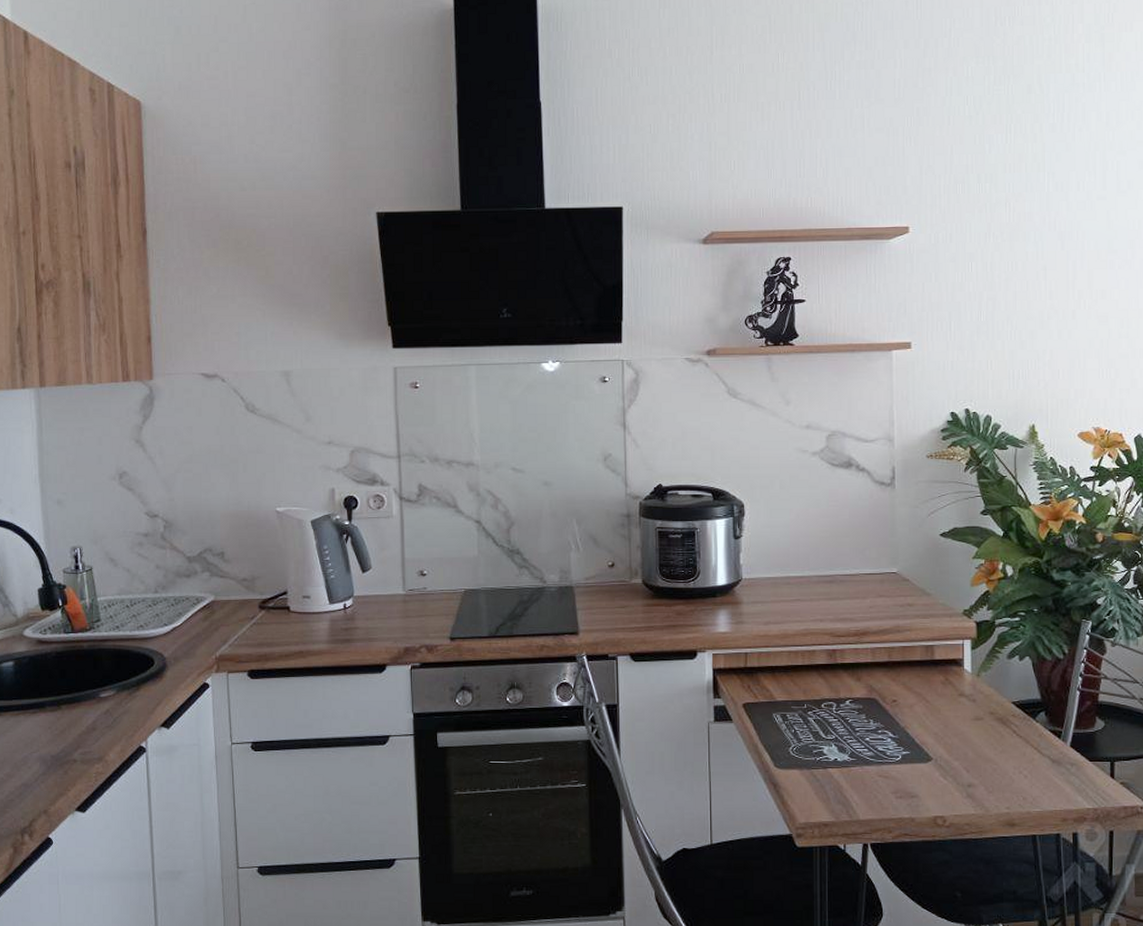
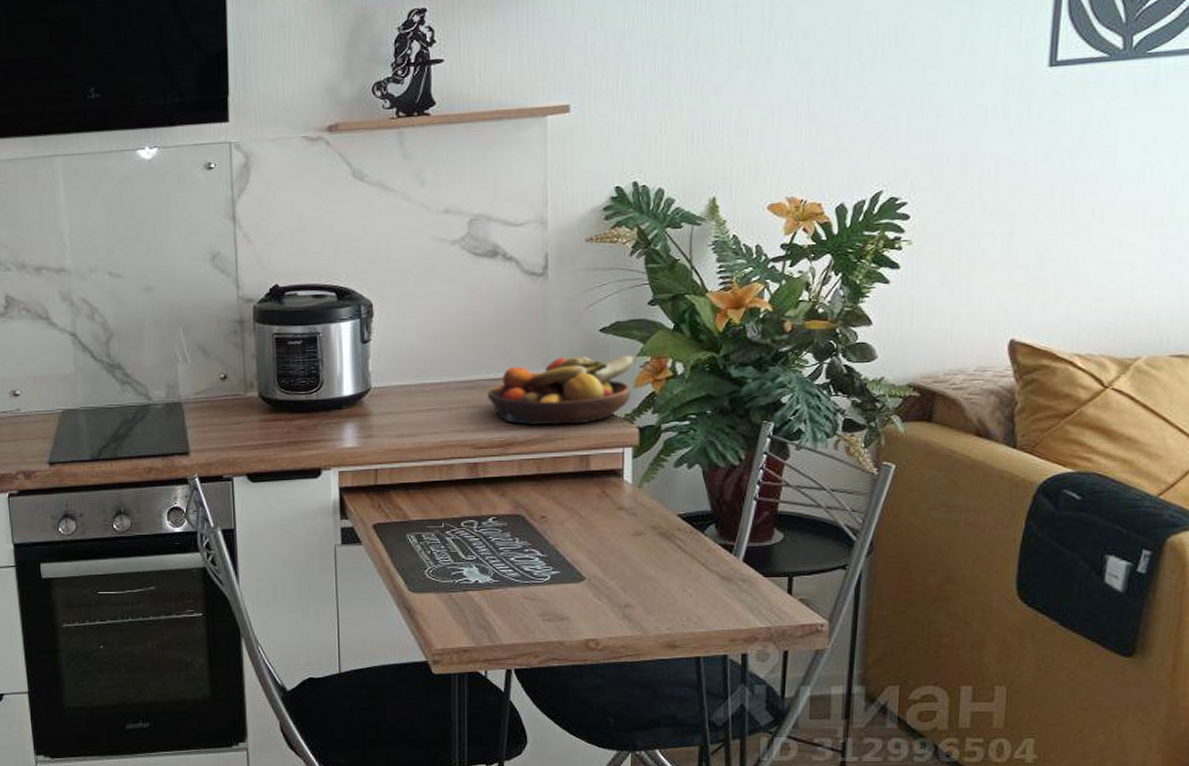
fruit bowl: none [843,557,972,618] -> present [487,355,636,425]

